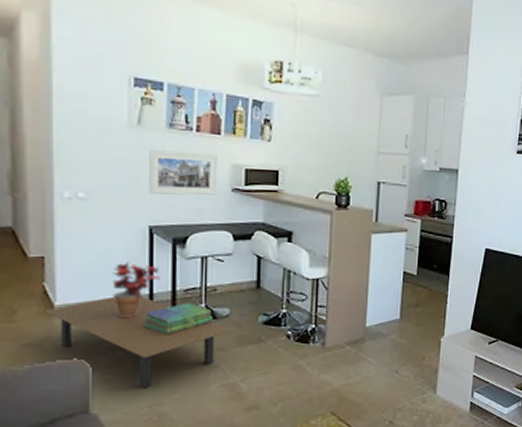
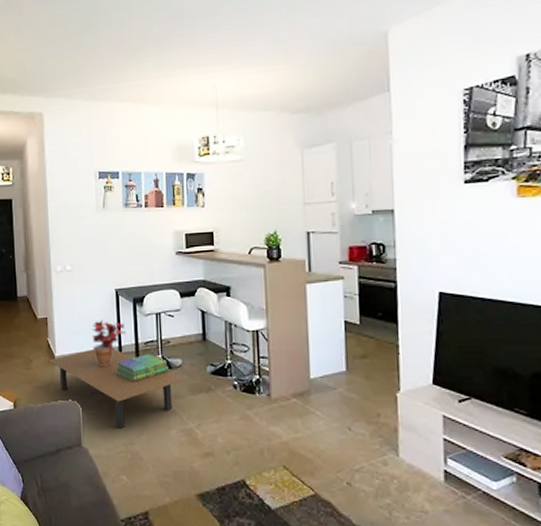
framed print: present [149,149,218,196] -> none [112,224,164,264]

